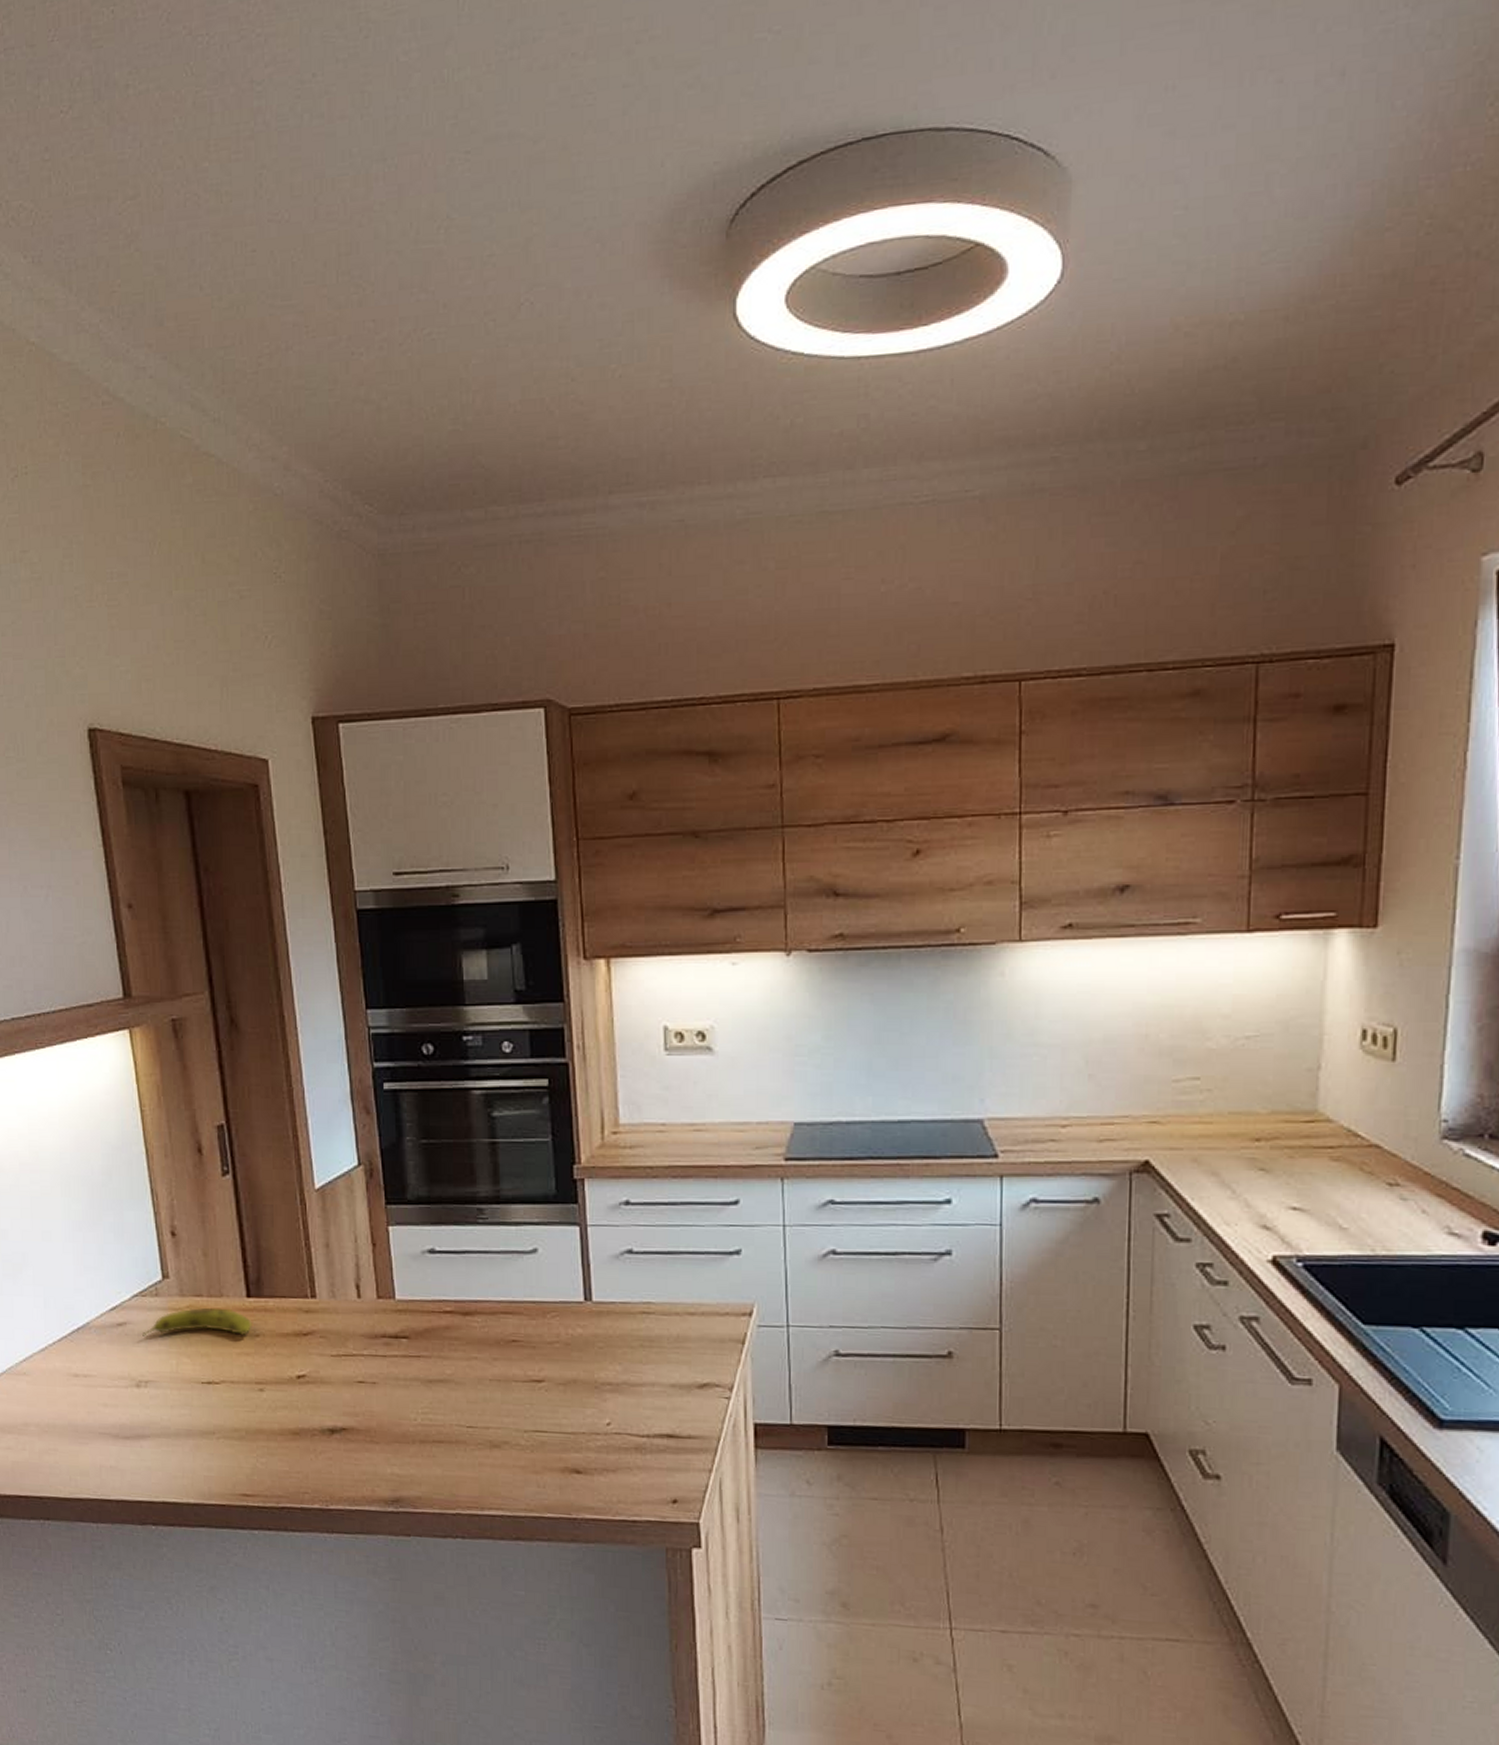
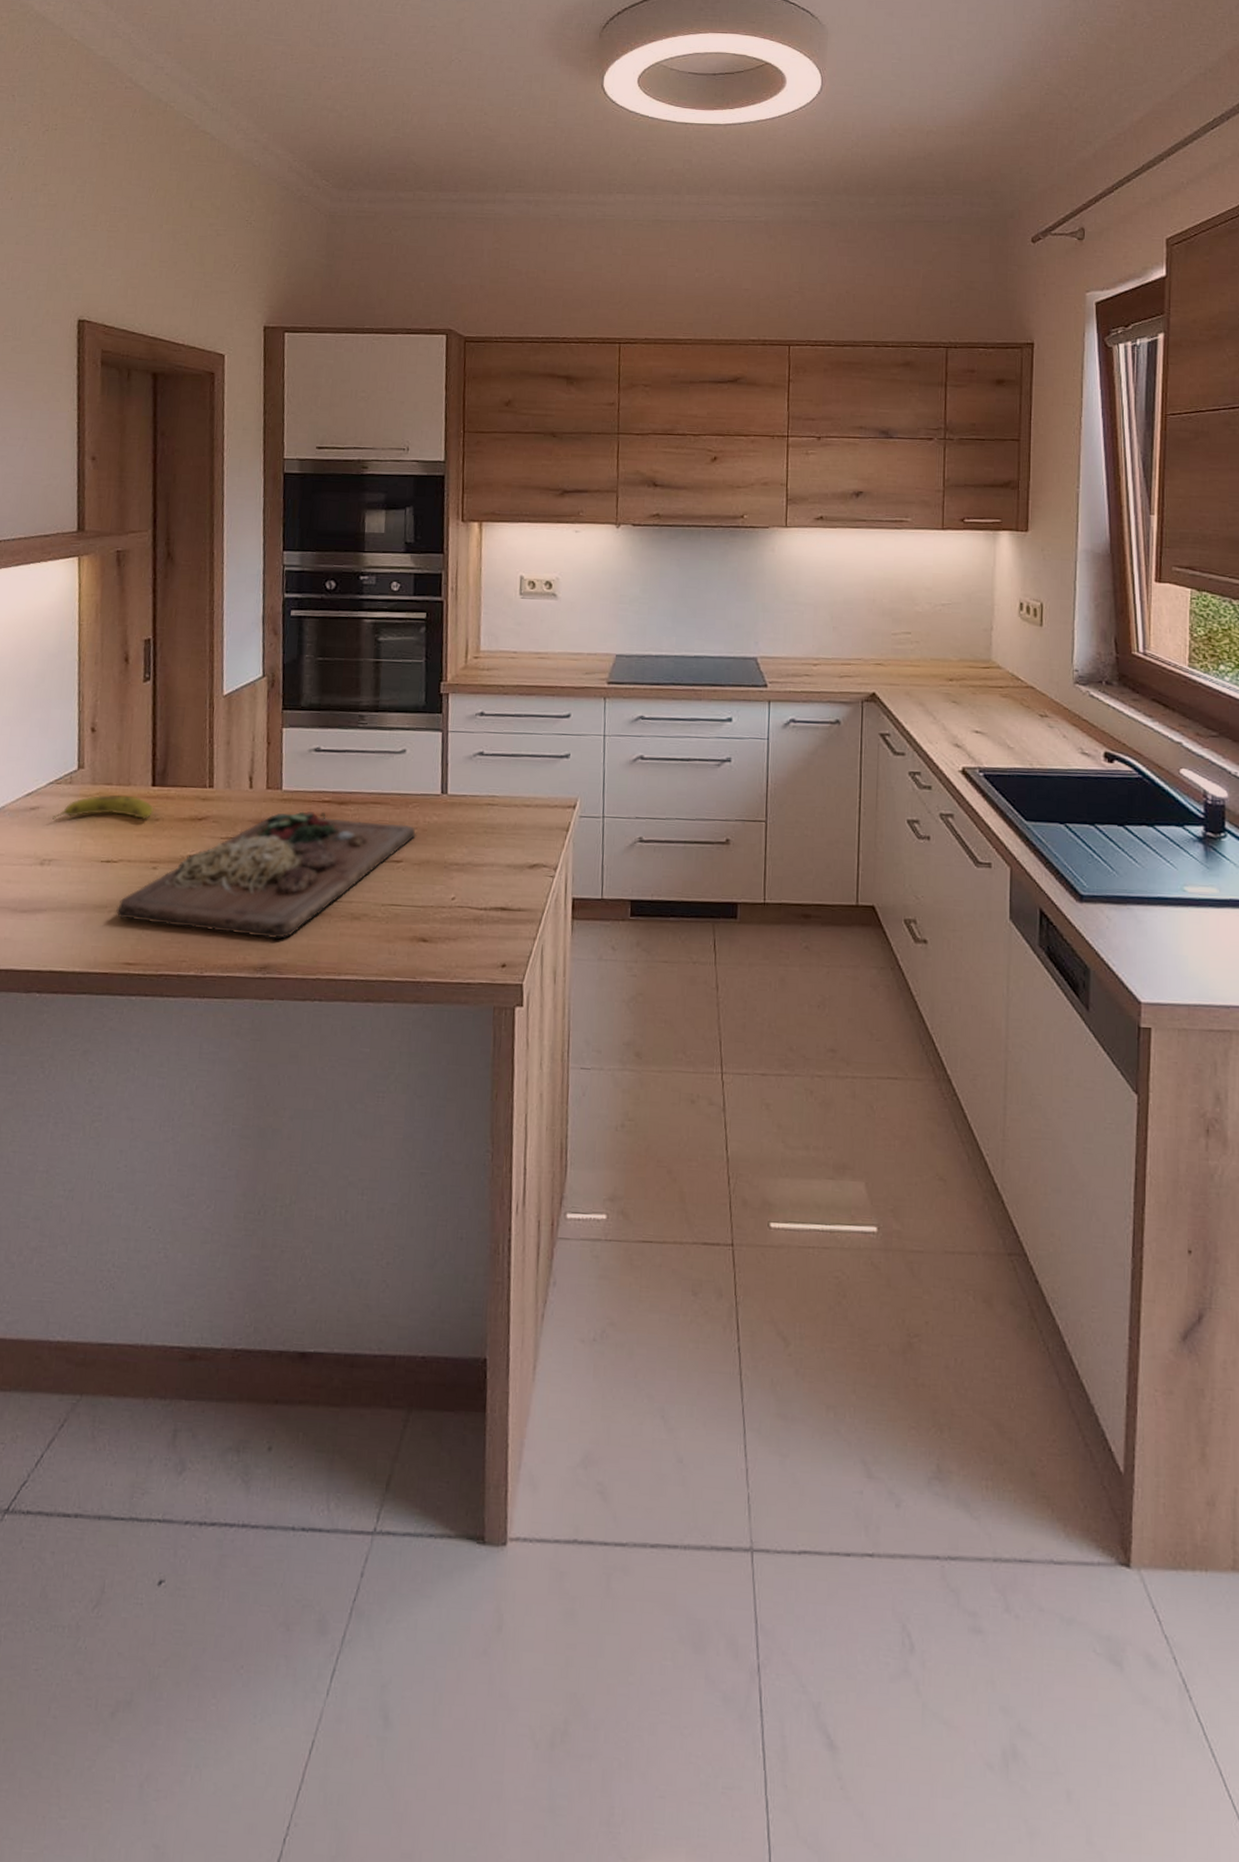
cutting board: none [225,1320,558,1470] -> present [116,809,416,939]

